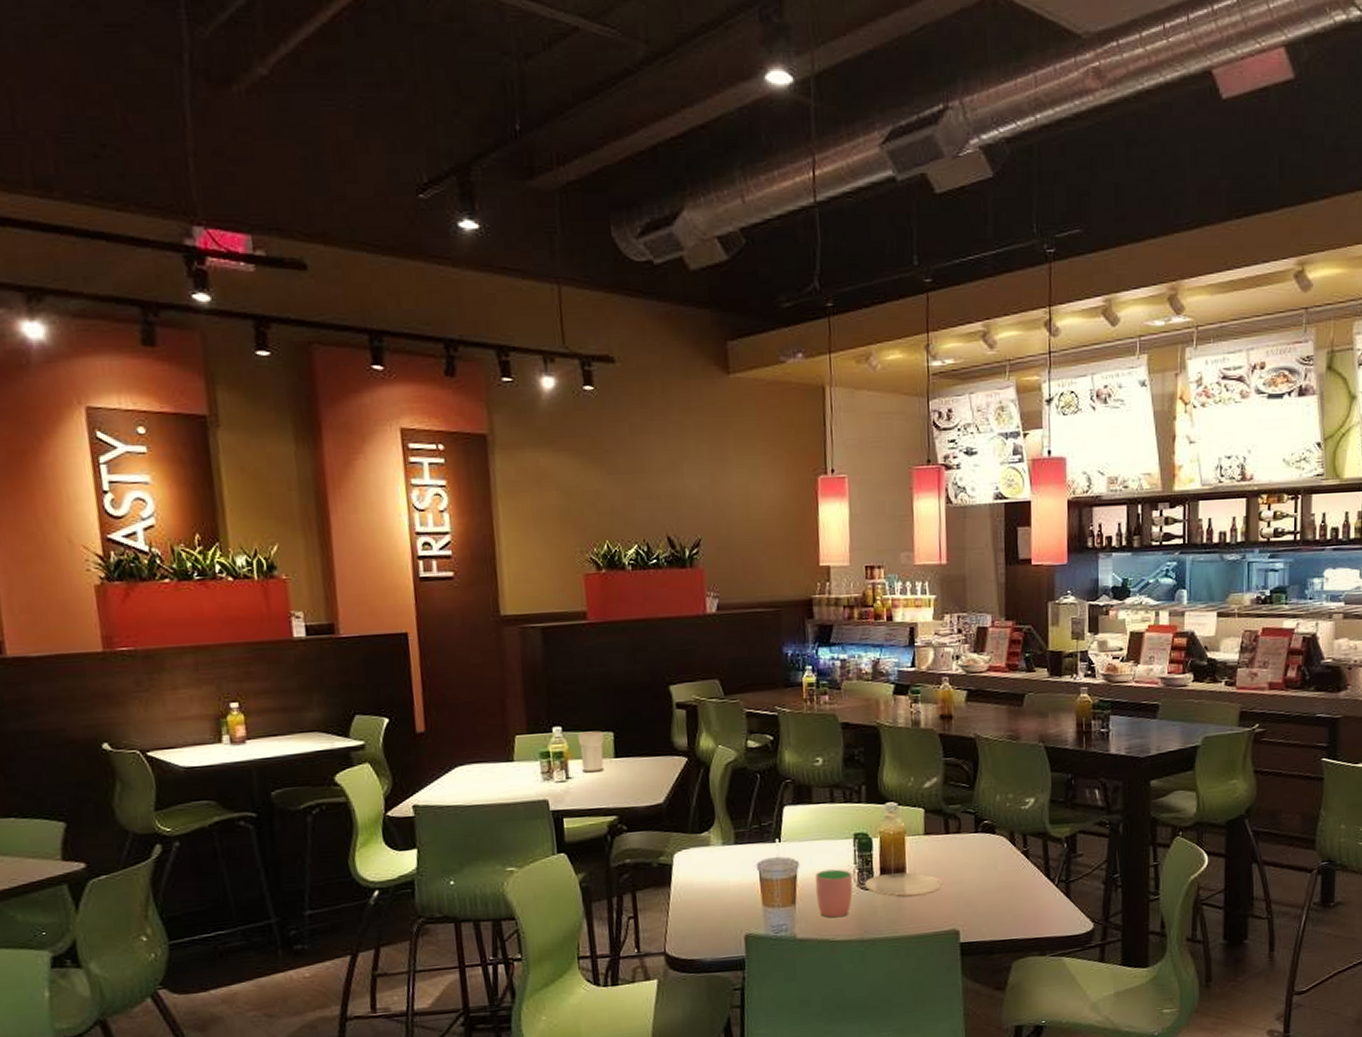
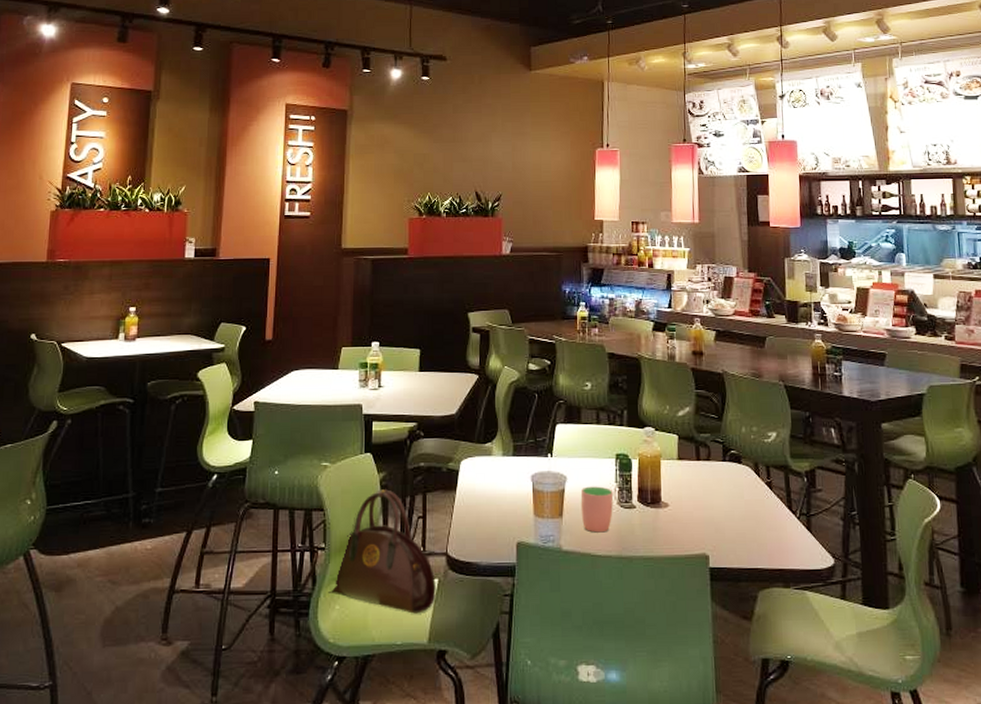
handbag: none [531,891,657,1017] -> present [328,489,436,614]
cup: present [577,731,605,773] -> none [391,347,412,383]
plate: present [865,872,943,897] -> none [624,494,694,518]

